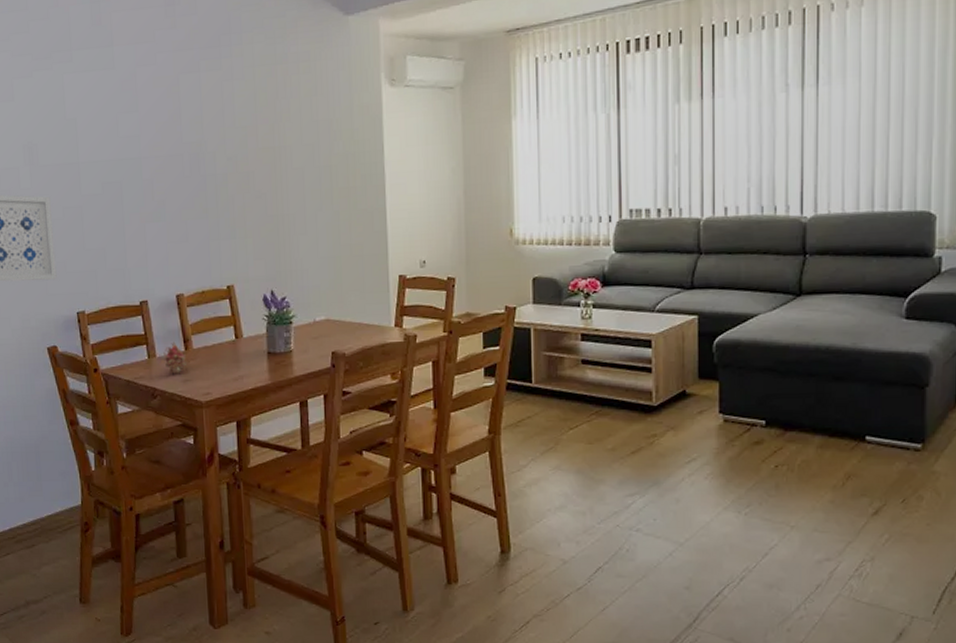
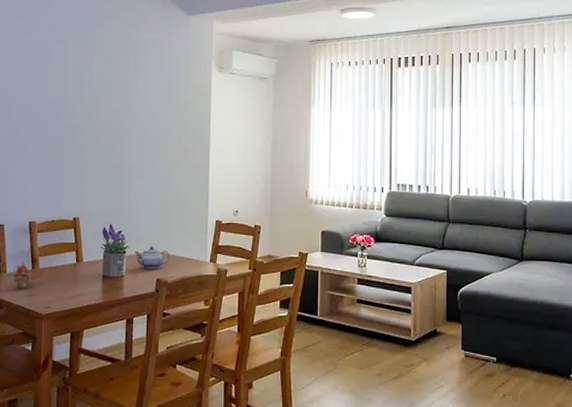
teapot: none [303,313,346,341] -> present [134,246,170,269]

